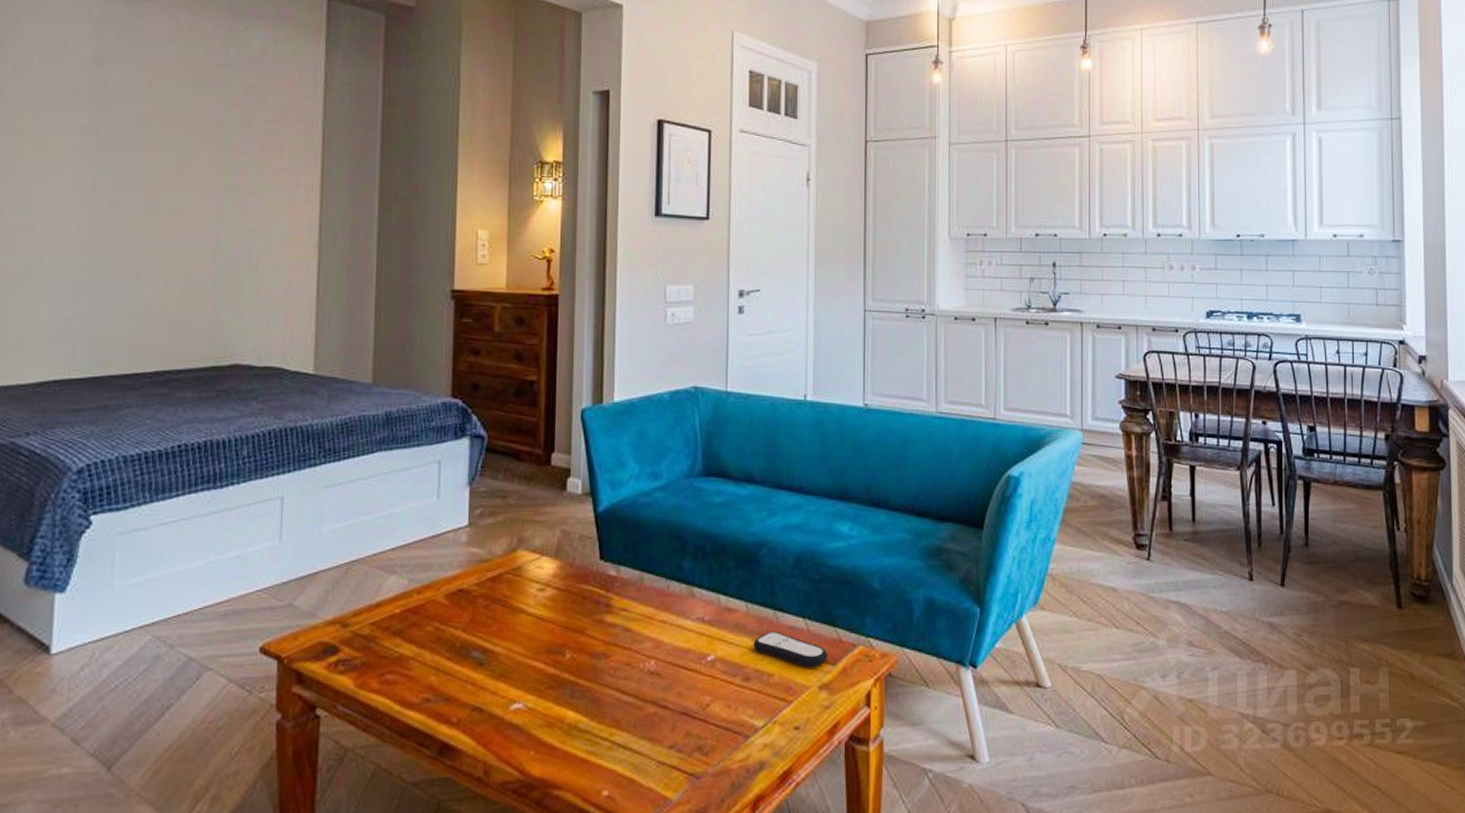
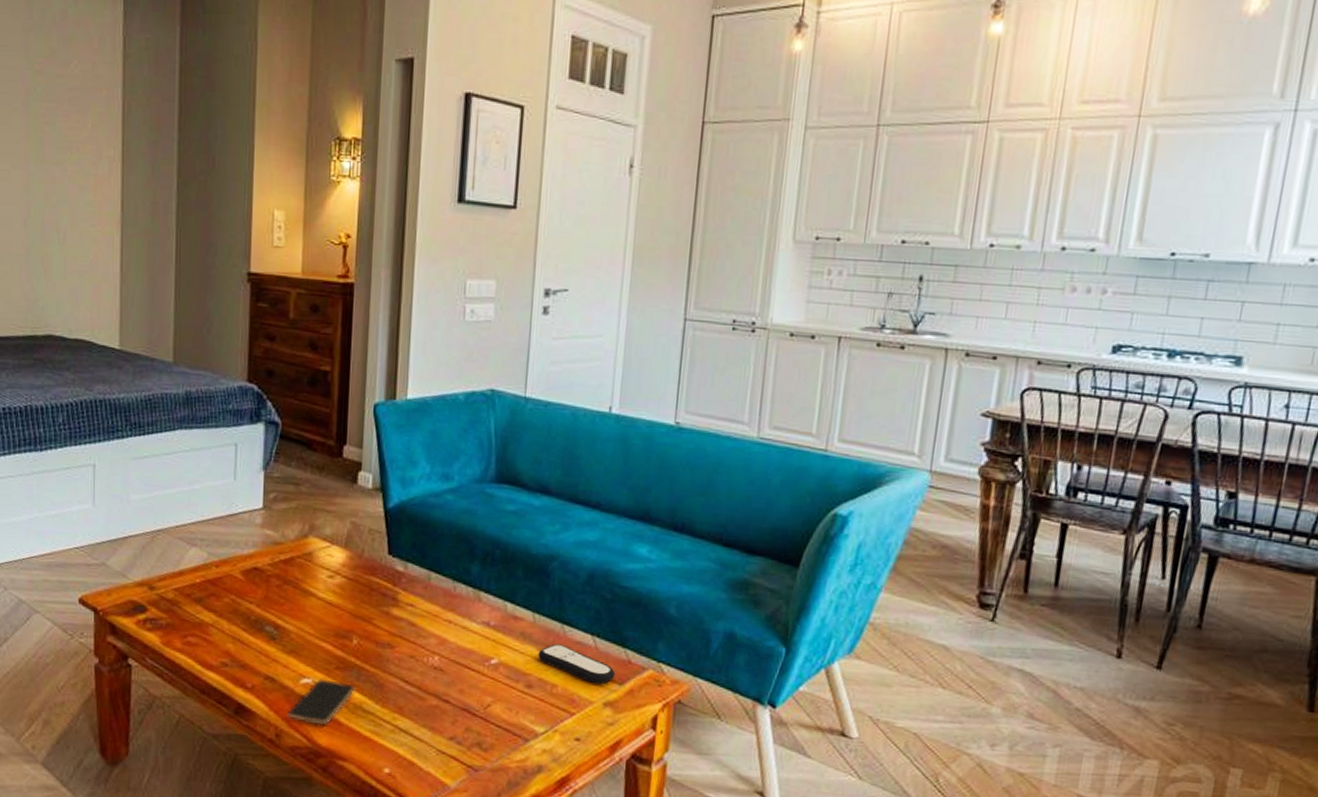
smartphone: none [497,701,569,752] -> present [287,678,355,724]

